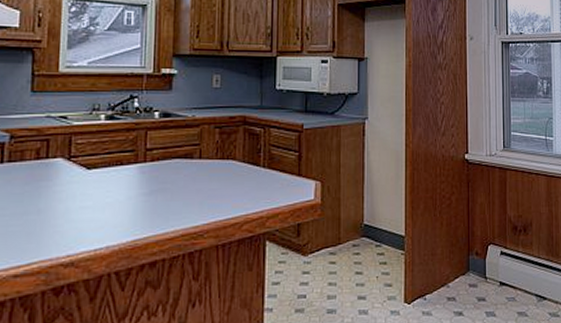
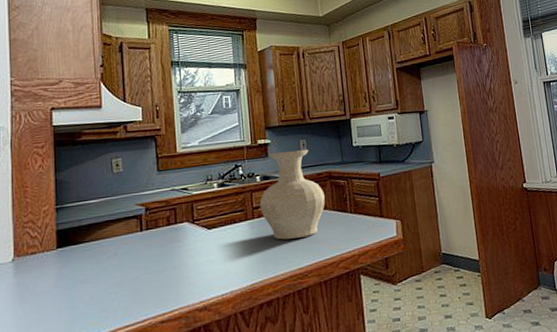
vase: none [155,87,235,191] -> present [259,150,325,240]

